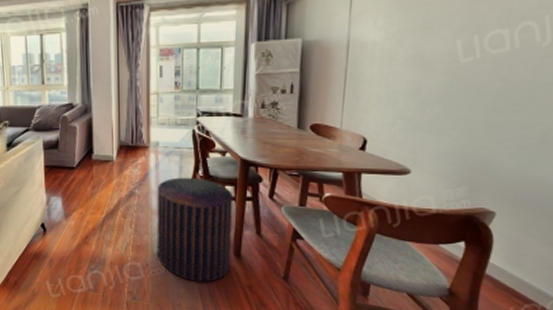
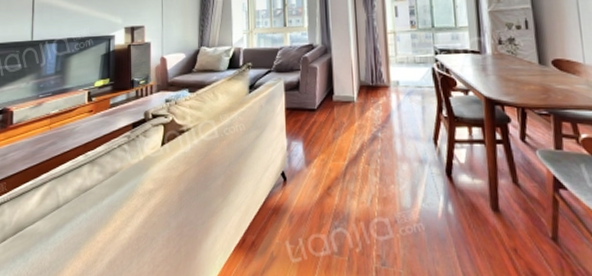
pouf: present [157,177,234,282] -> none [400,118,490,243]

